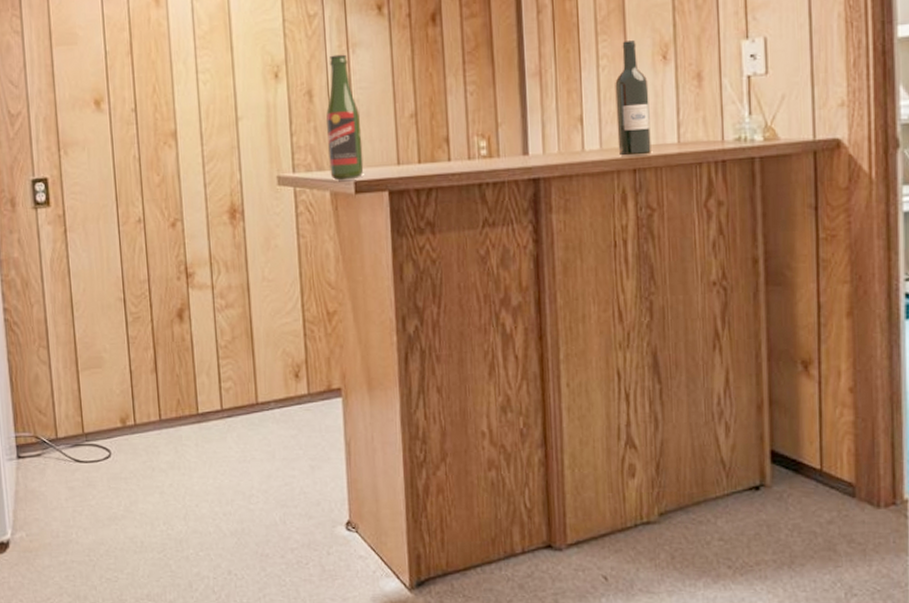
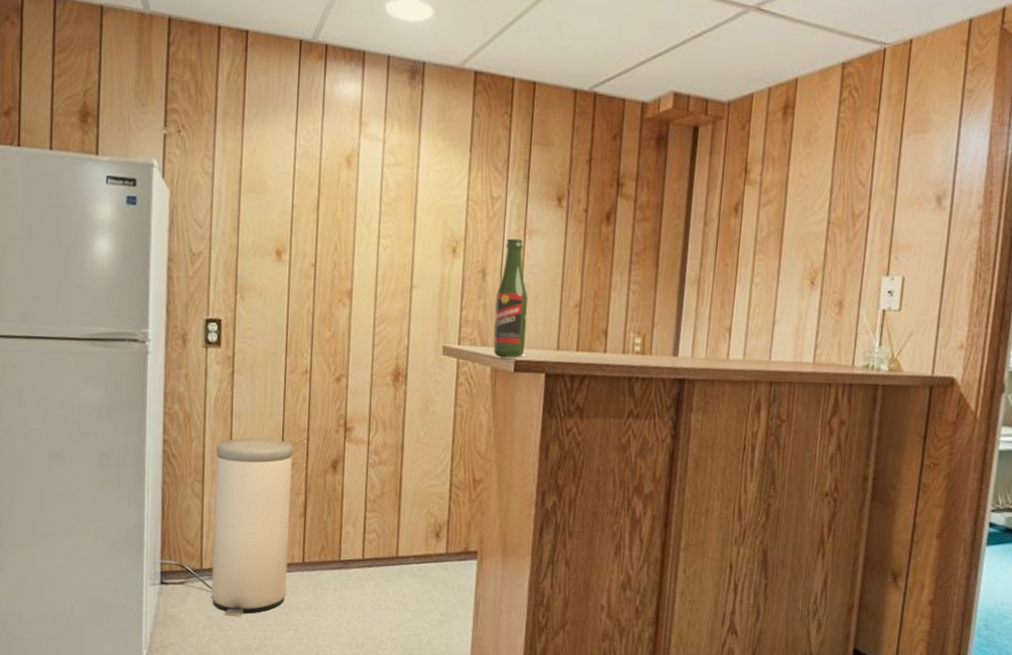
pedal bin: none [58,294,147,486] -> present [211,438,293,618]
wine bottle: present [615,40,651,156] -> none [759,263,795,370]

